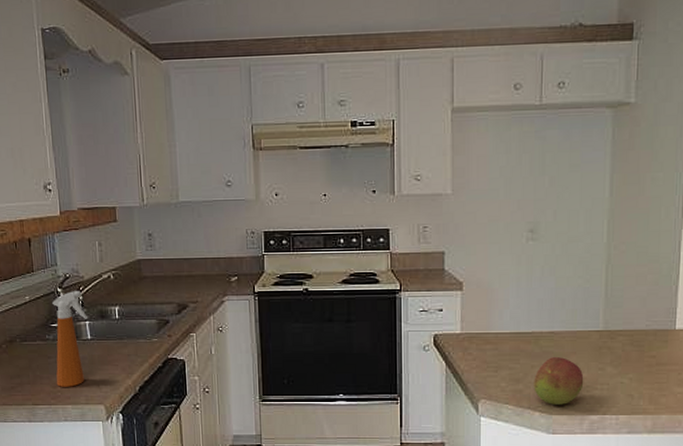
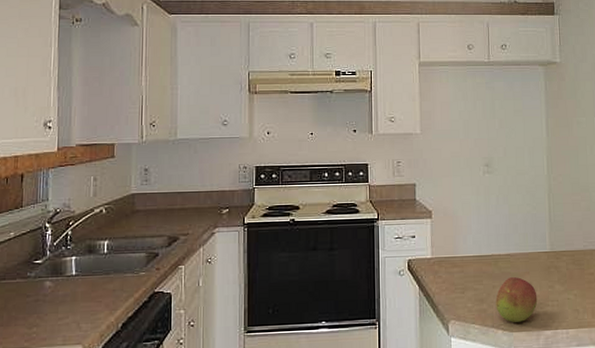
spray bottle: present [52,290,89,387] -> none [32,225,76,328]

